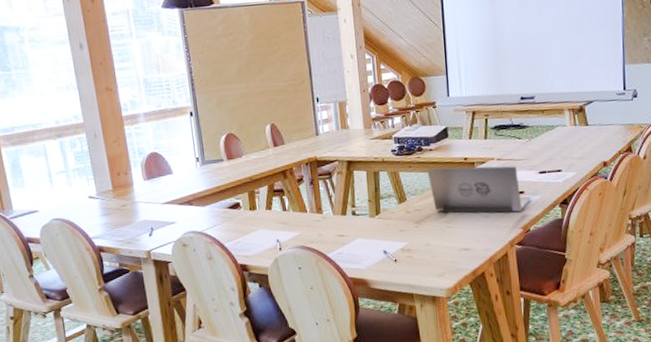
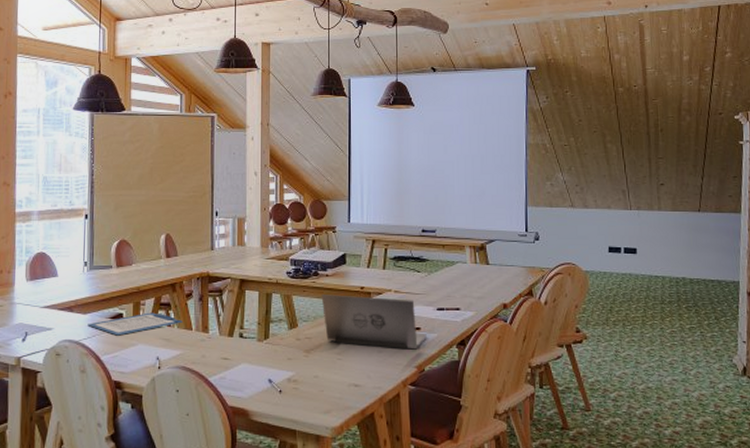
clipboard: none [208,199,297,224] -> present [87,312,183,336]

